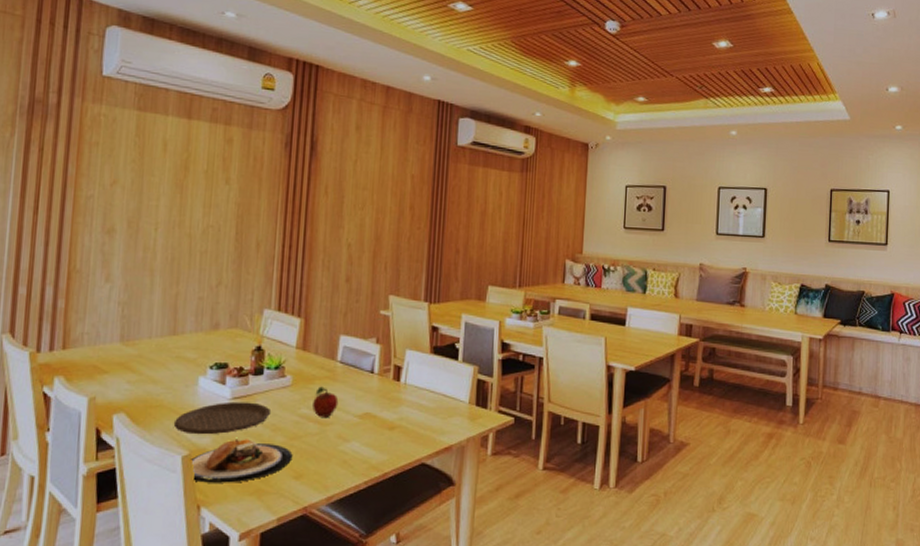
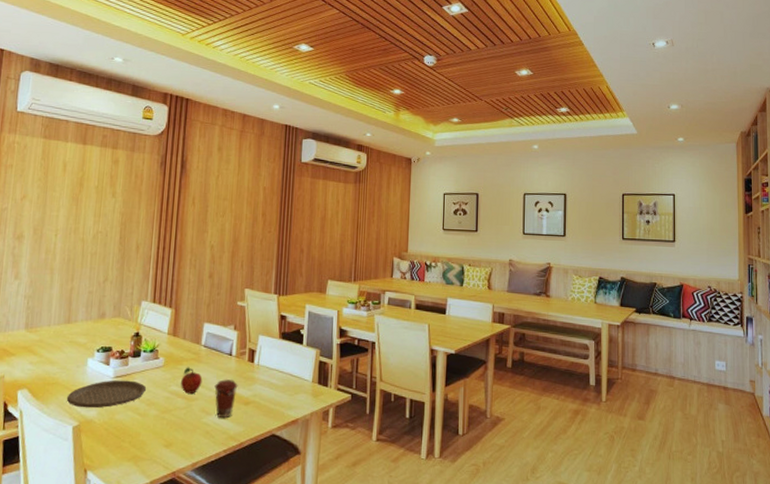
plate: present [191,439,293,483] -> none [80,412,164,450]
coffee cup: none [353,401,381,444] -> present [214,379,238,417]

